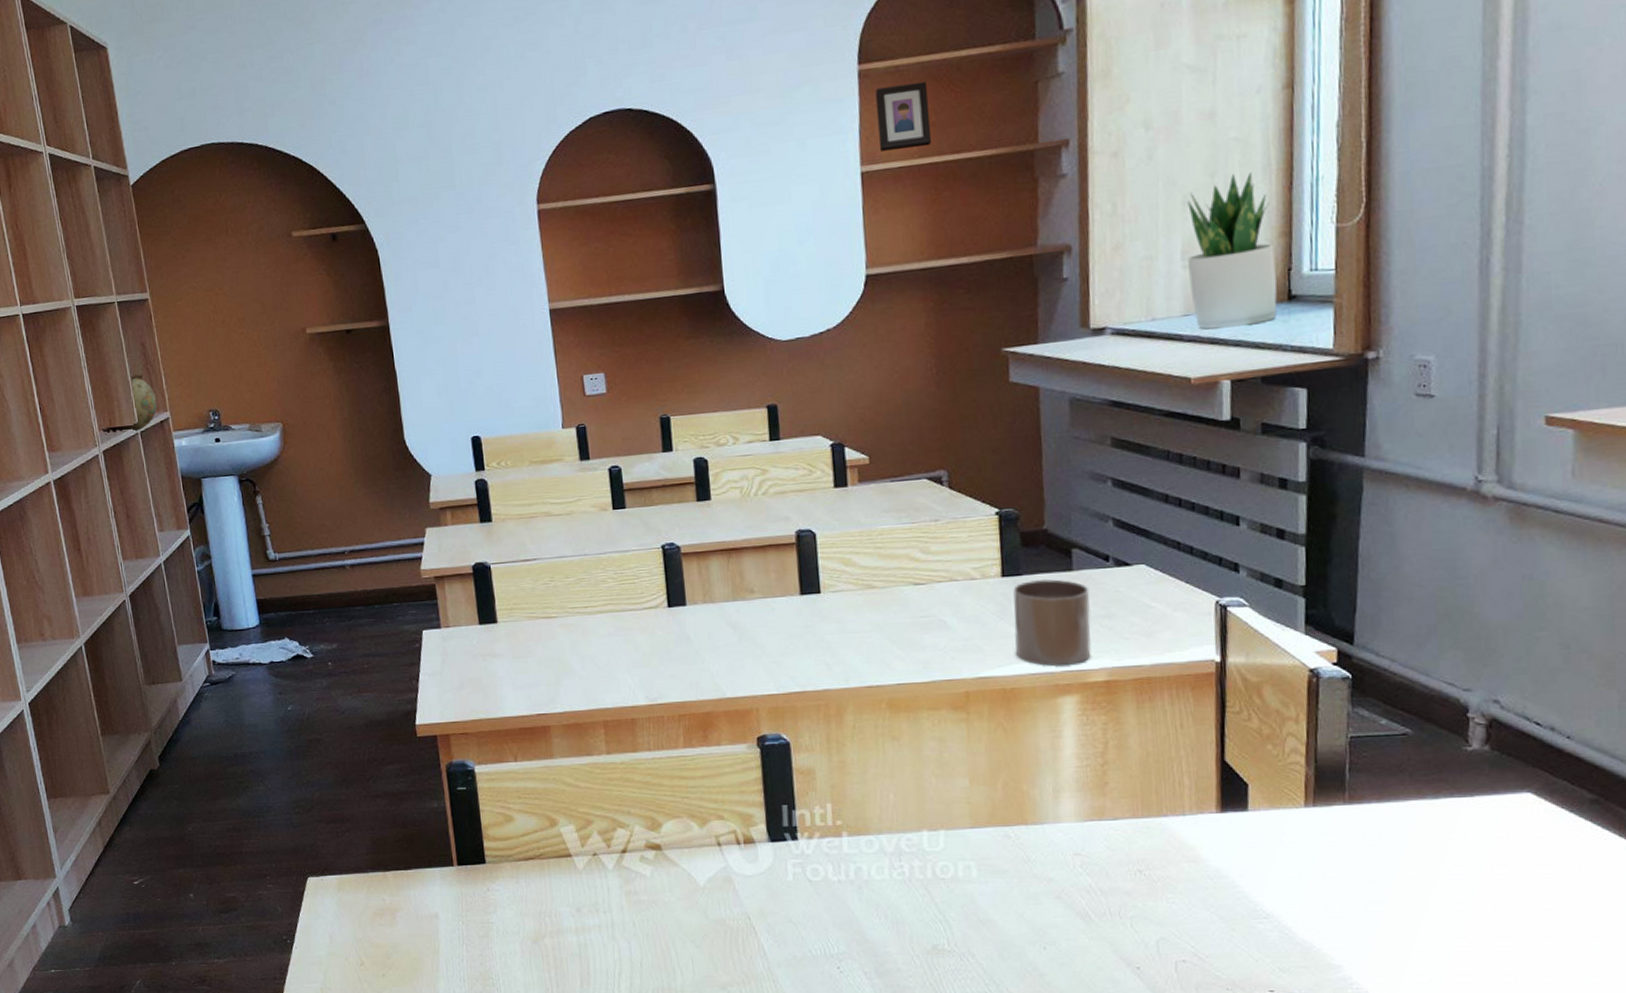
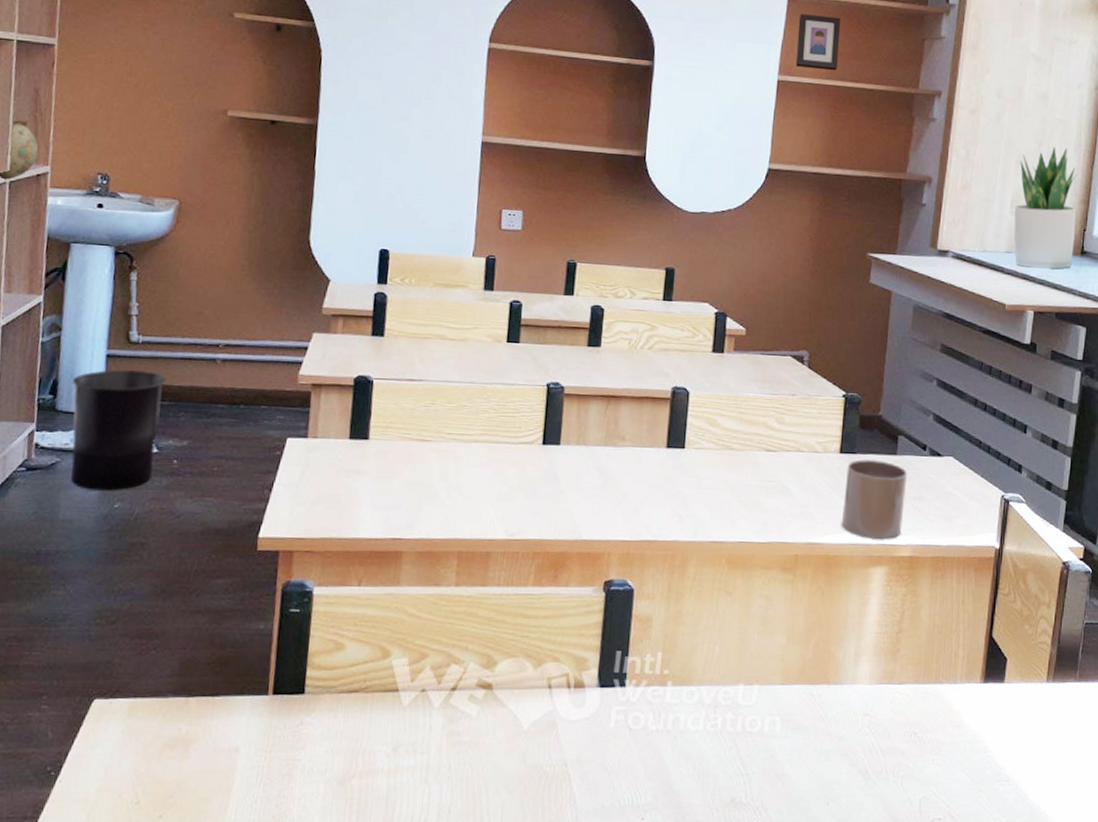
waste bin: none [229,585,313,697] -> present [71,370,166,491]

